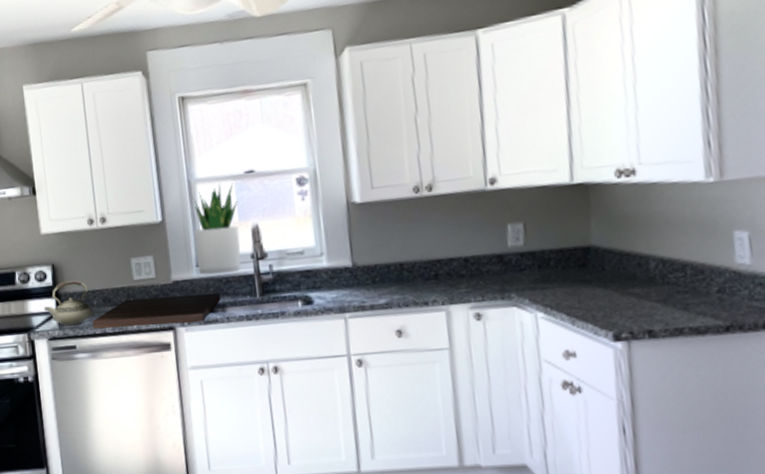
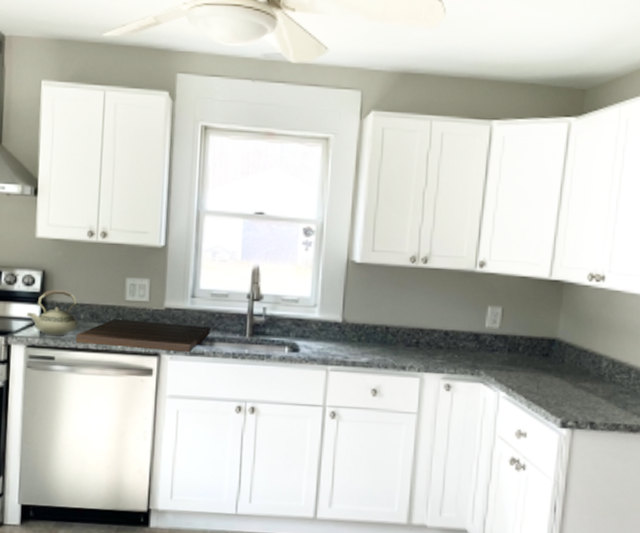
planter: present [192,183,241,275] -> none [192,219,243,310]

